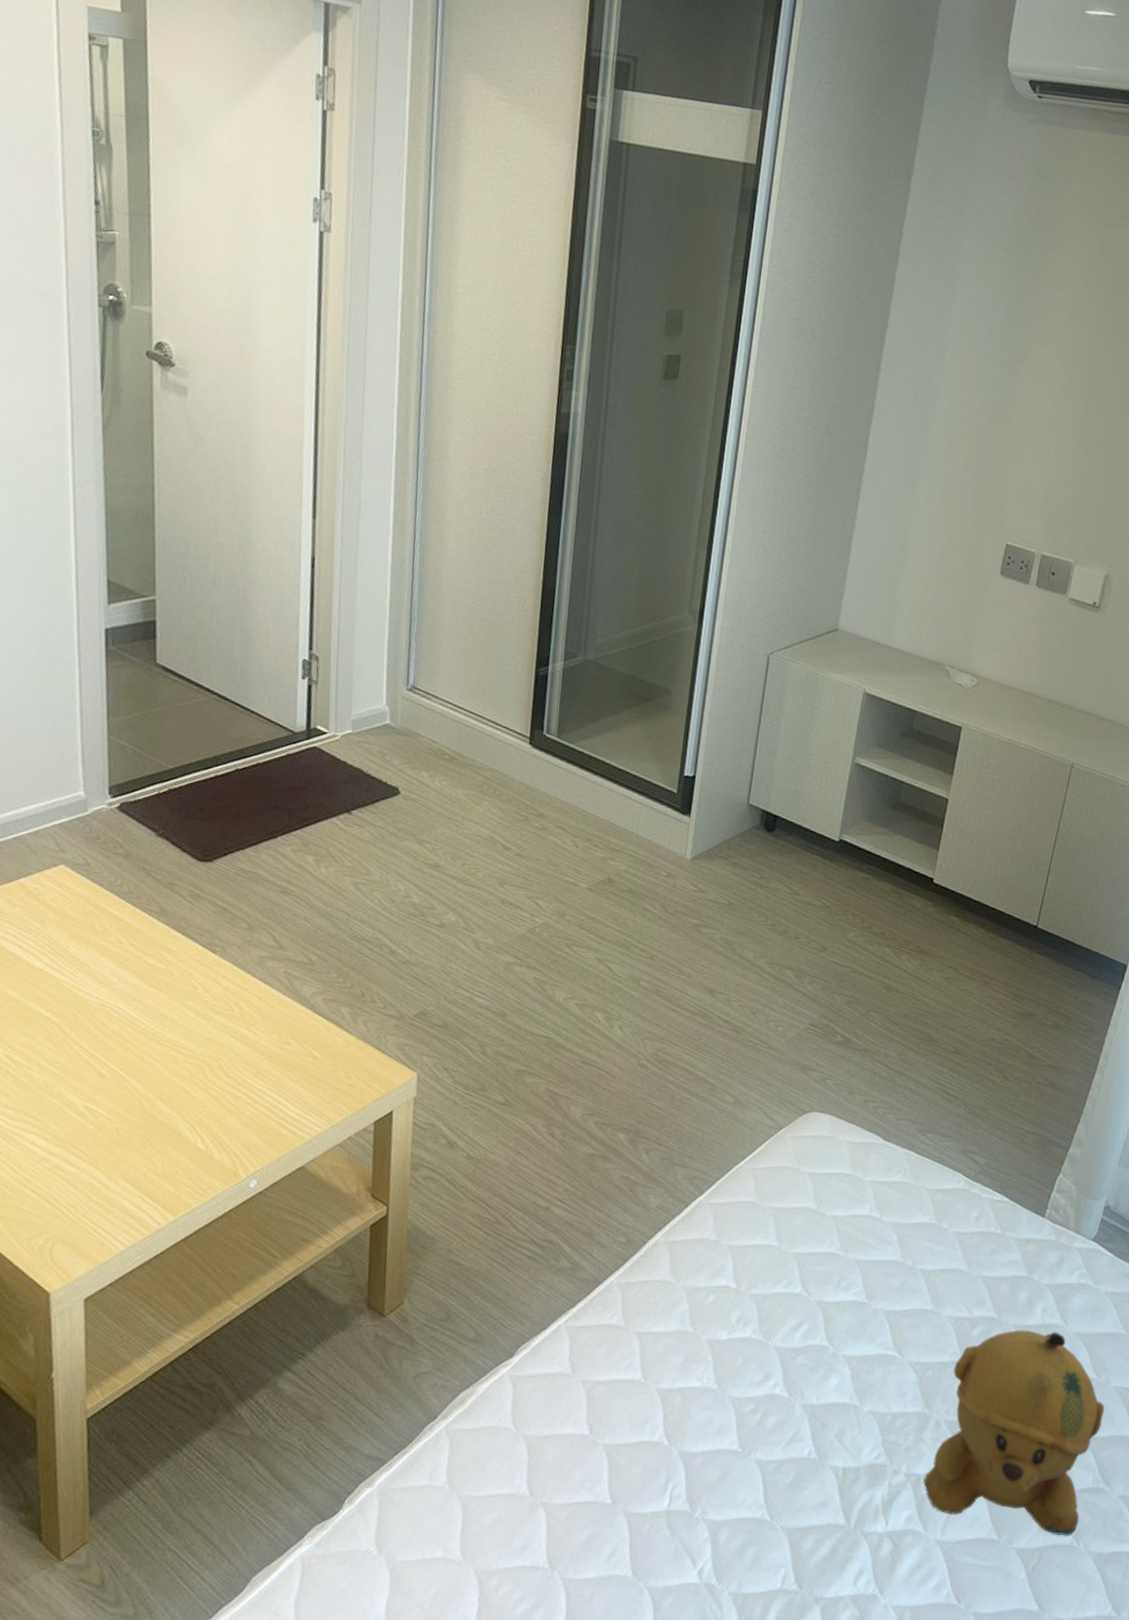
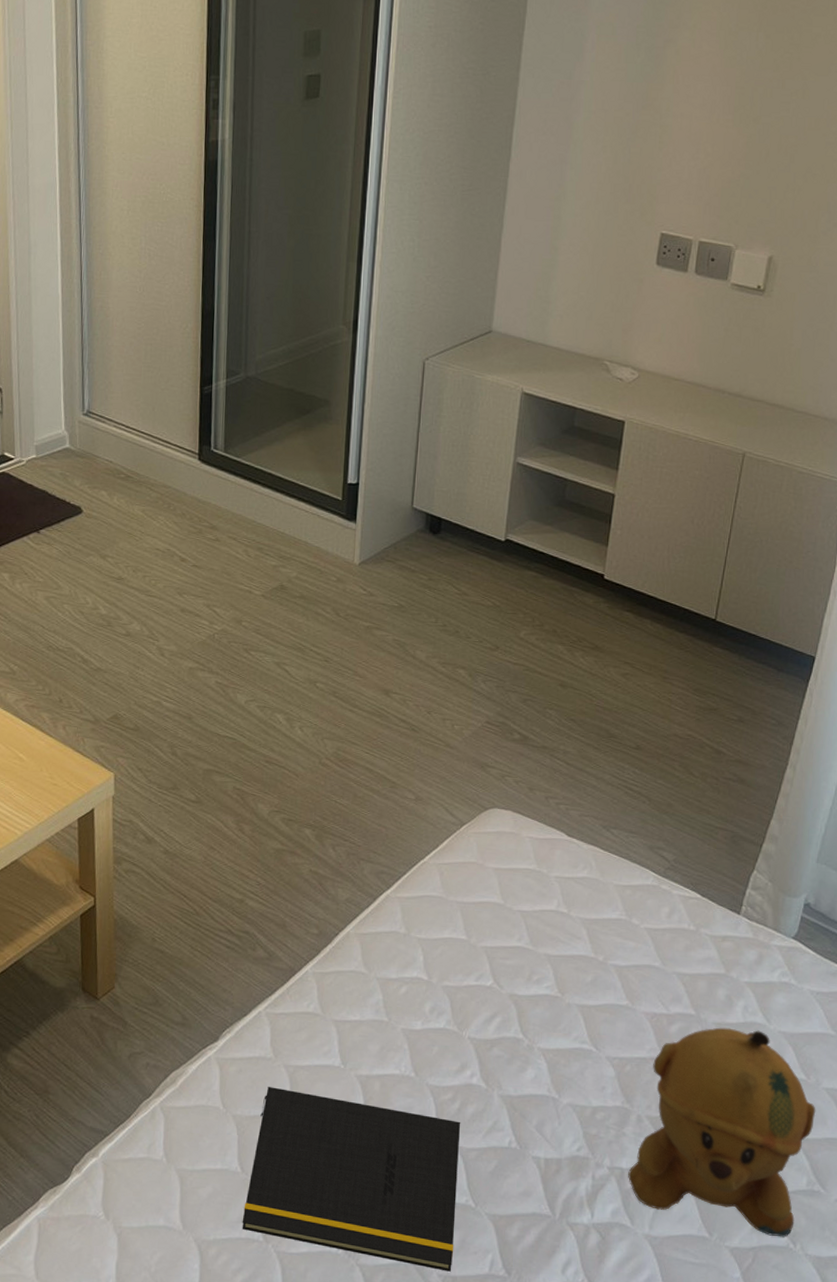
notepad: none [526,1404,762,1589] -> present [242,1087,461,1272]

